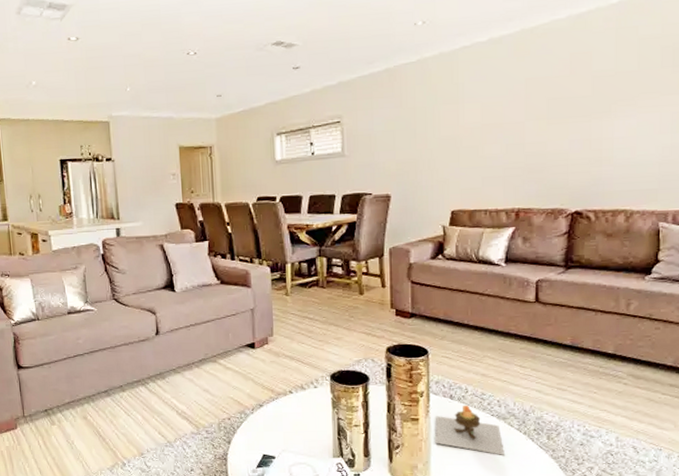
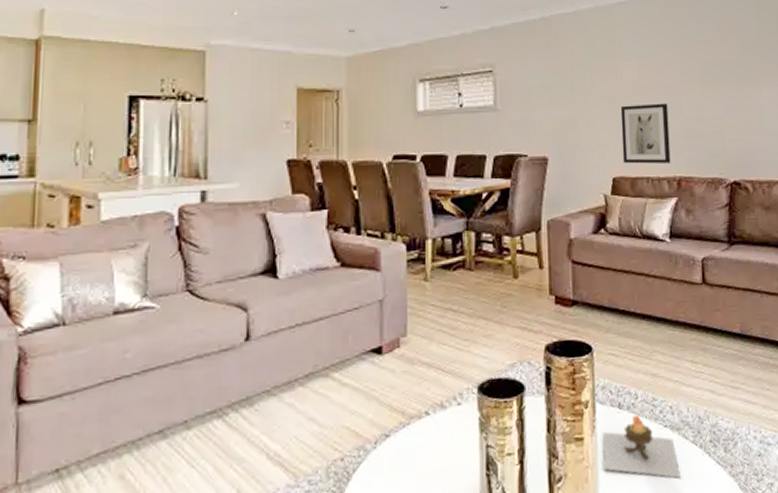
wall art: none [461,141,510,198] -> present [620,103,671,164]

